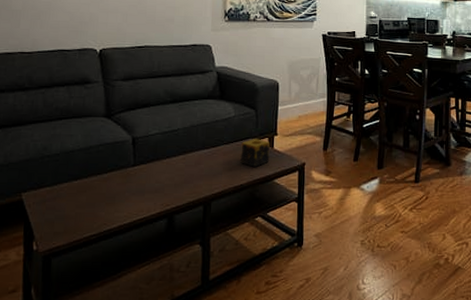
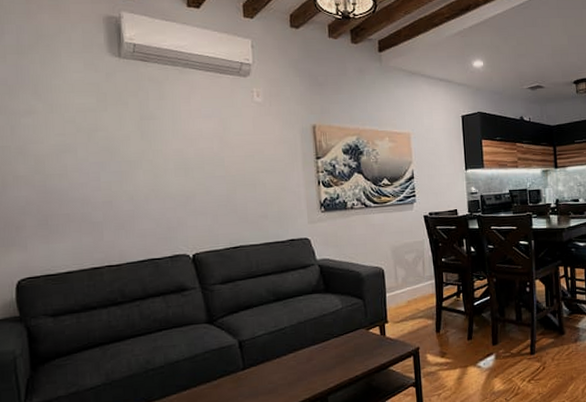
candle: present [240,139,270,167] -> none [352,328,383,357]

